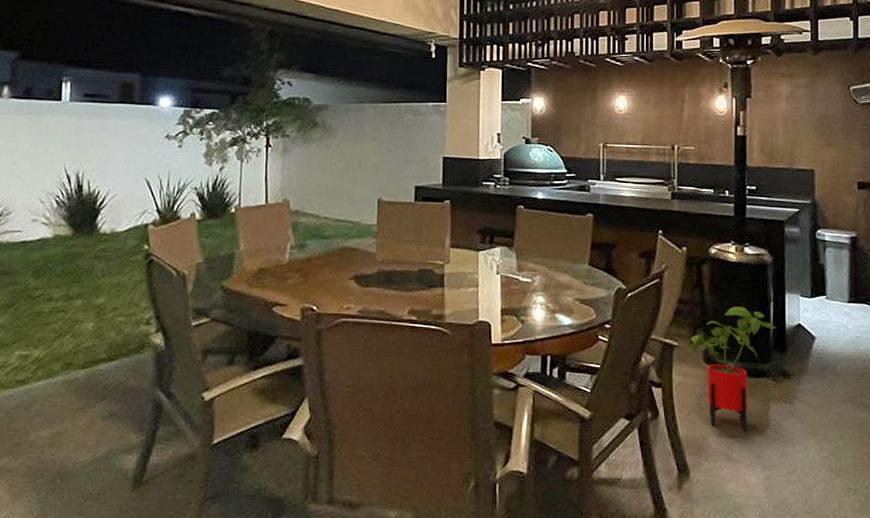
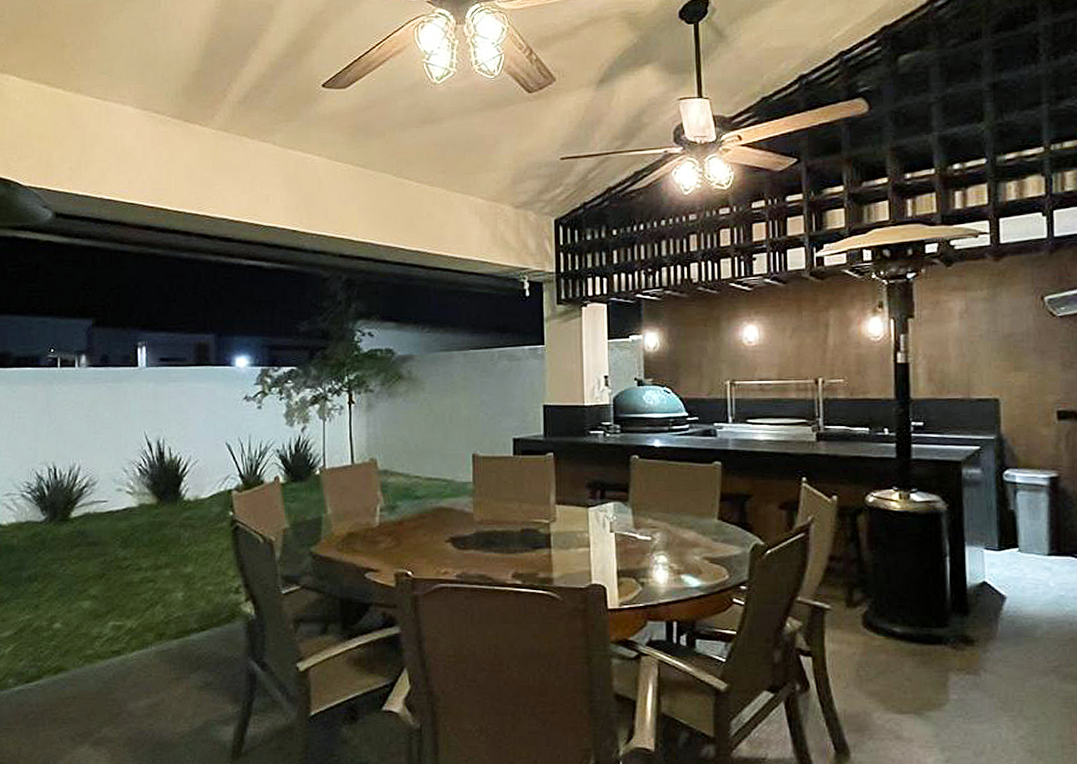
house plant: present [691,307,777,431] -> none [846,563,955,706]

